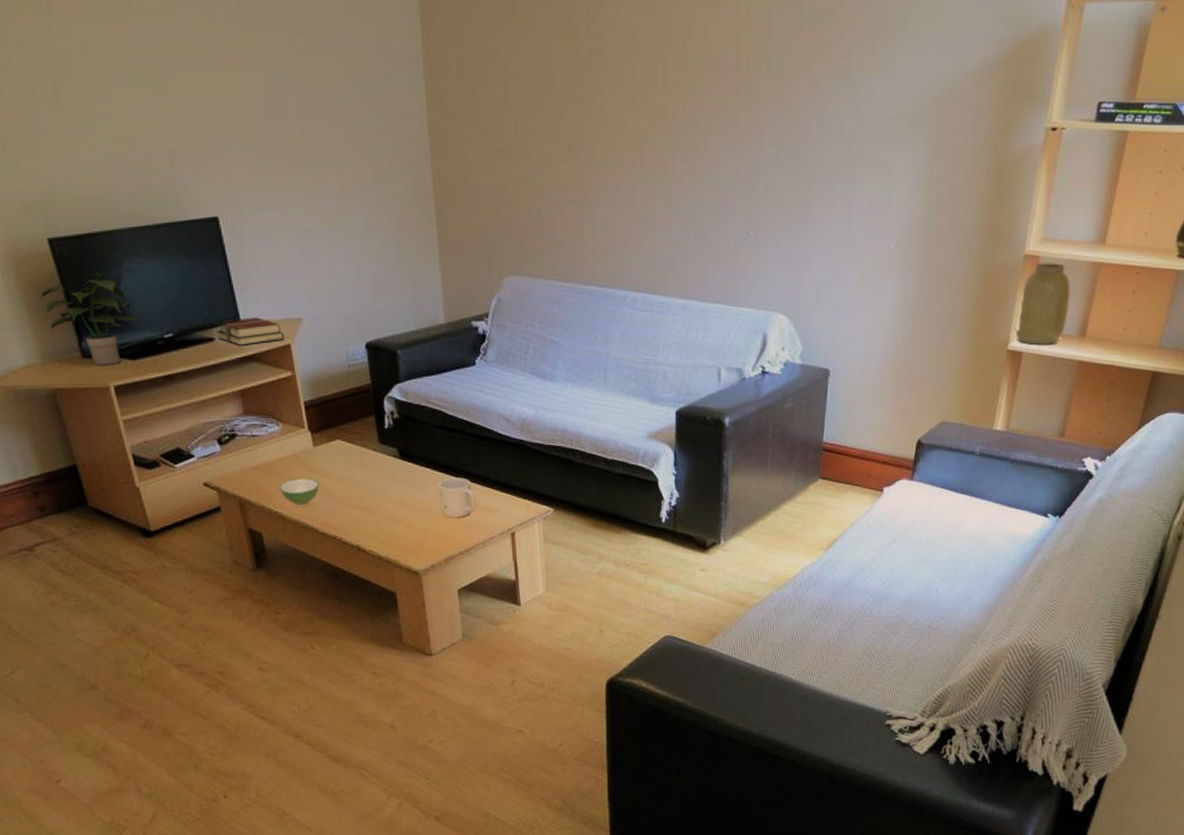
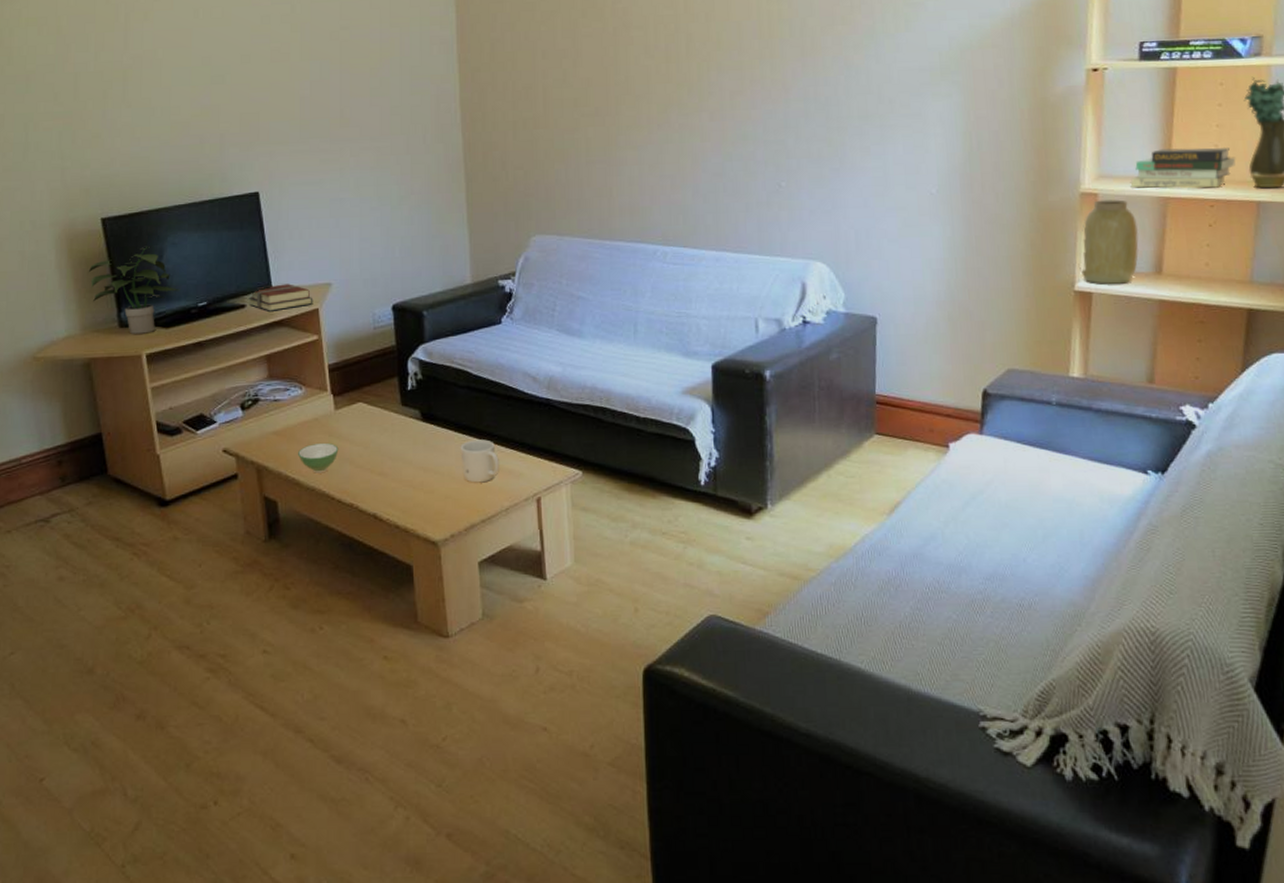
books: none [1071,213,1166,255] -> present [1131,148,1236,188]

